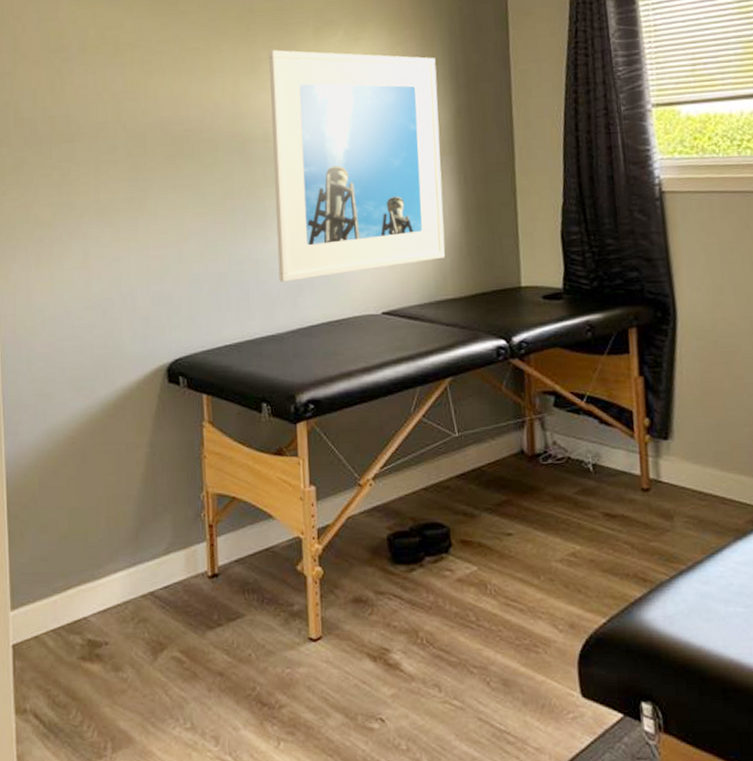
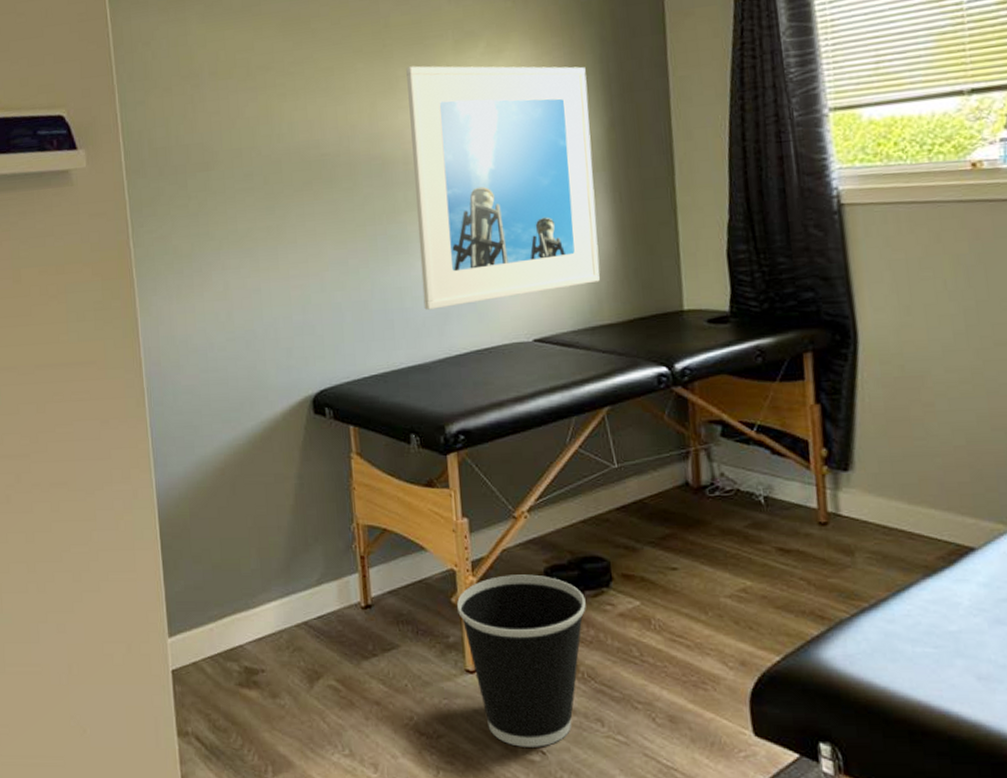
wastebasket: none [302,541,426,715] -> present [456,574,586,747]

